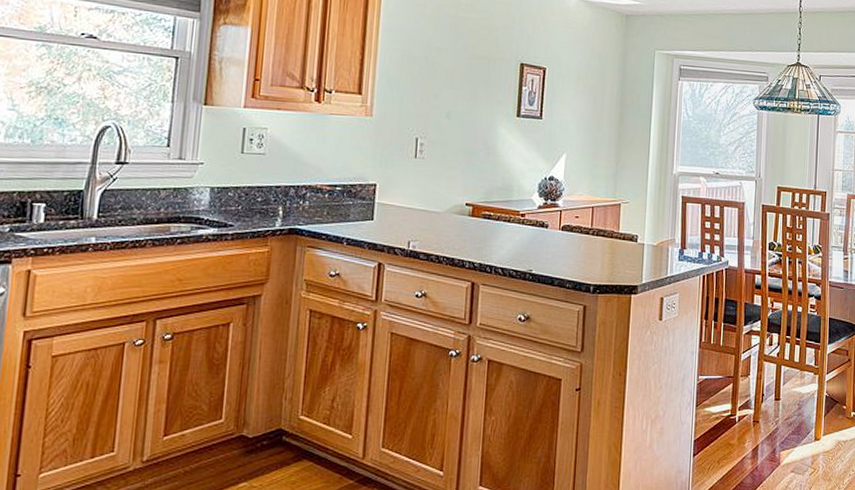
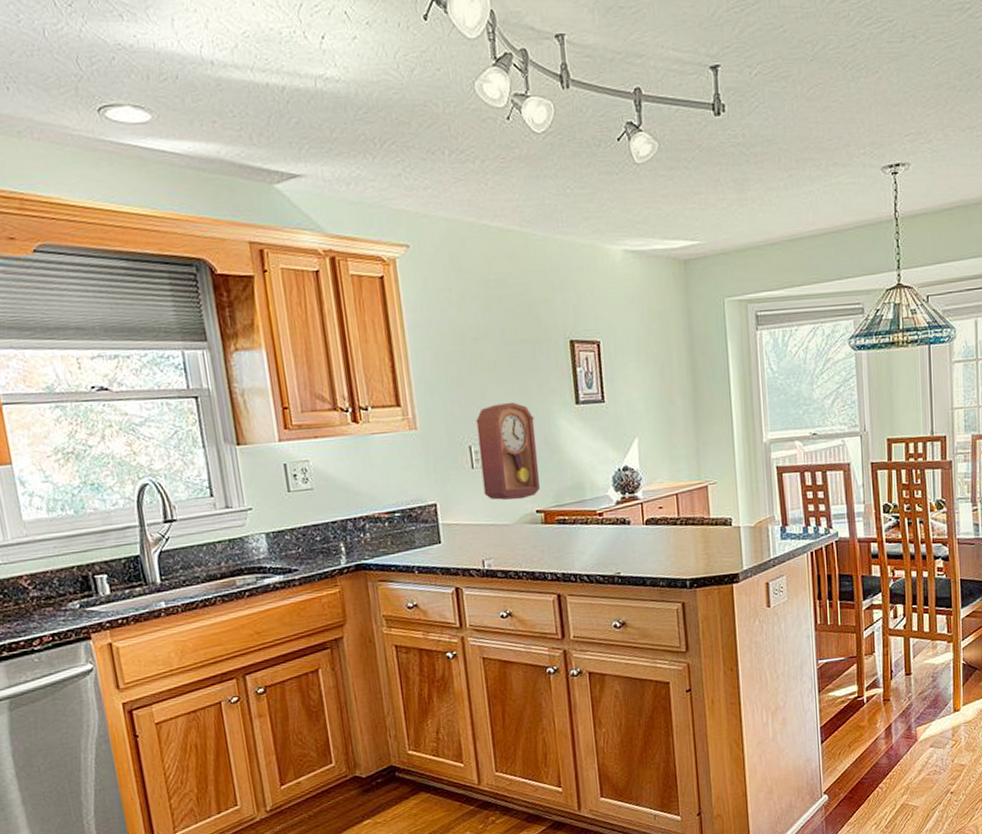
pendulum clock: none [421,106,478,192] -> present [476,401,540,500]

